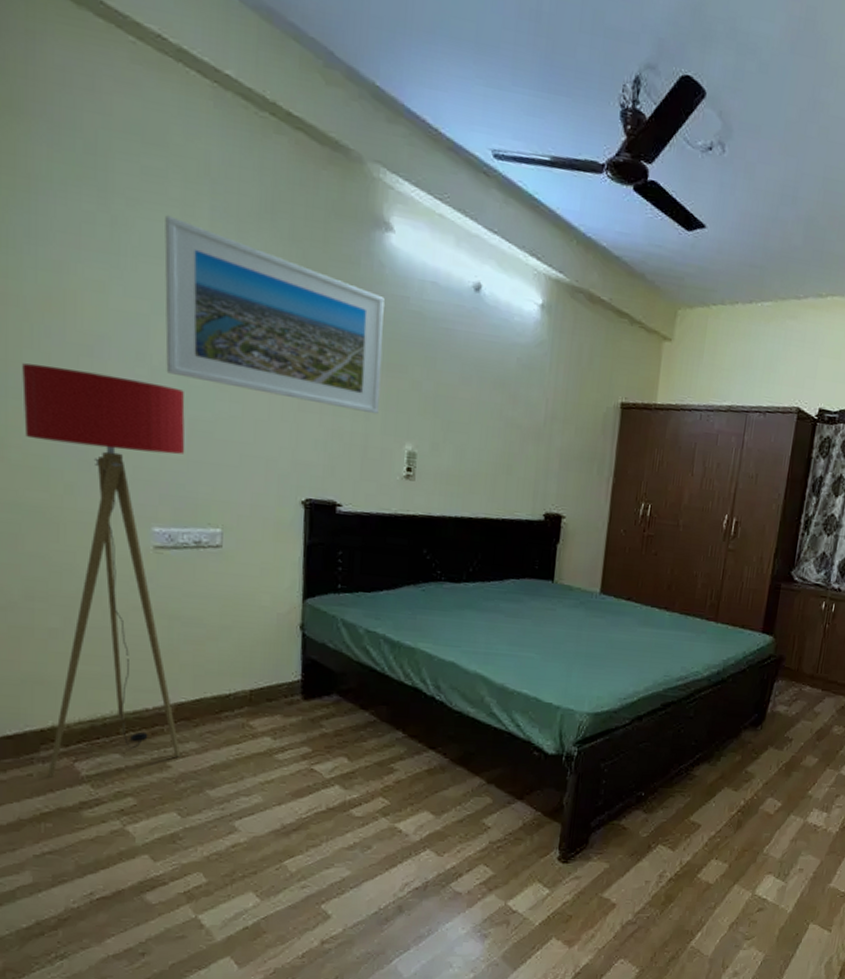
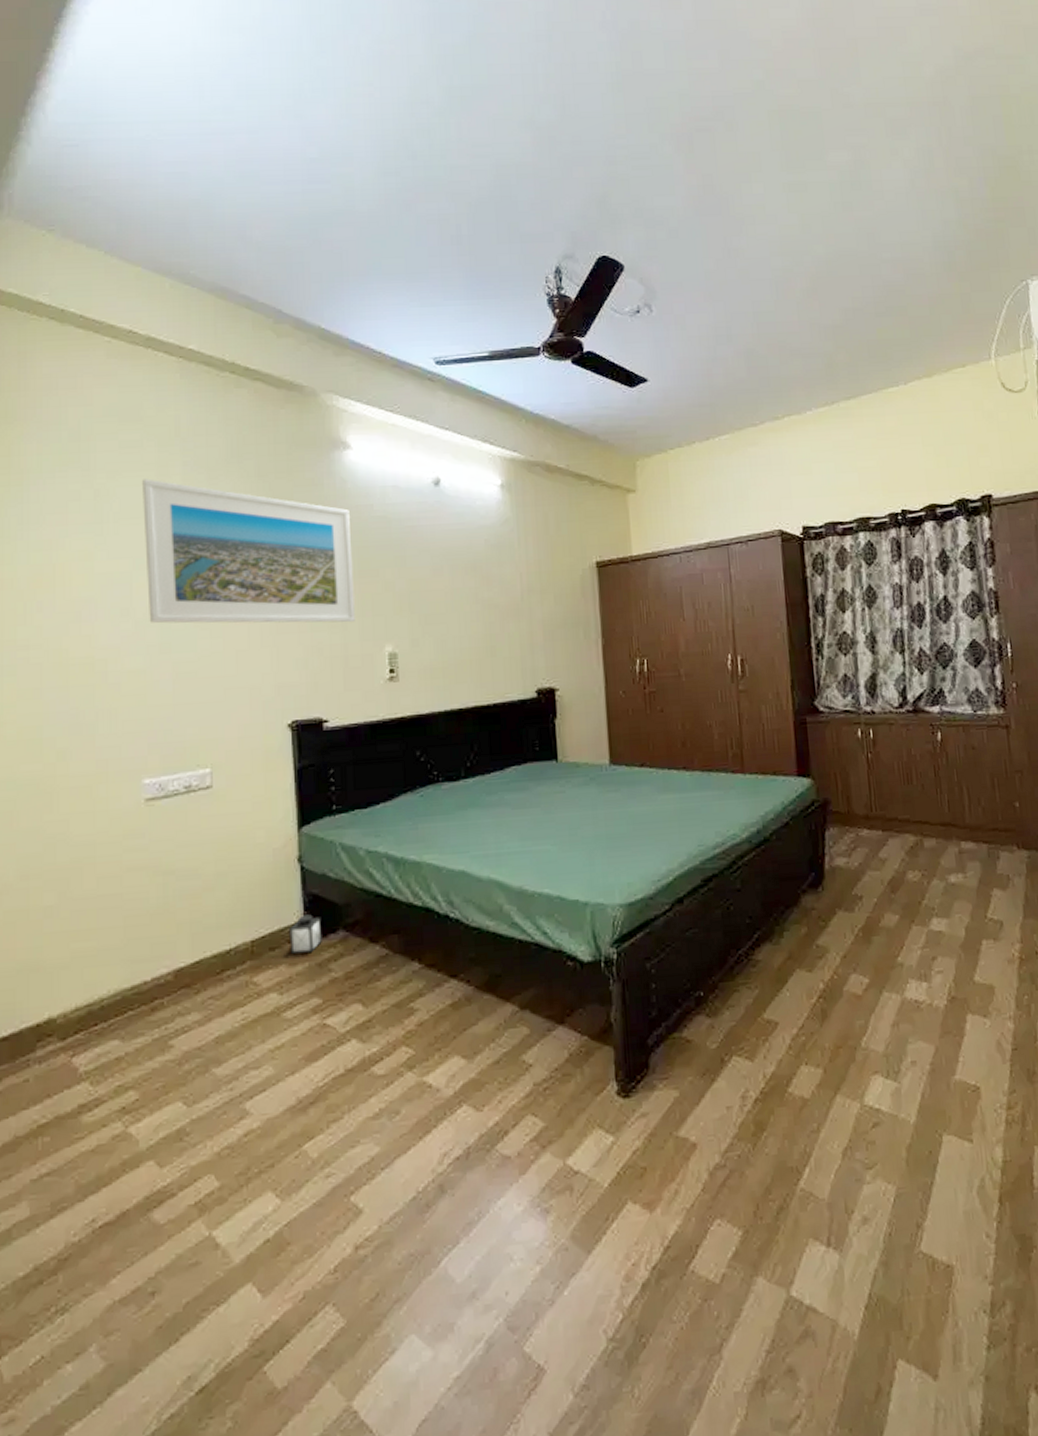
floor lamp: present [22,363,185,778] -> none [17,635,183,1081]
lantern: none [286,659,318,710] -> present [289,895,322,954]

